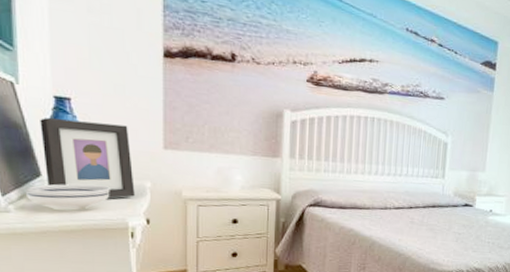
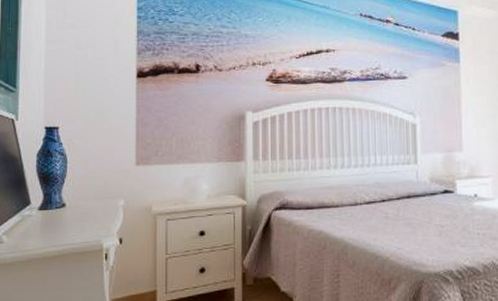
bowl: present [25,184,110,211] -> none [16,208,88,236]
picture frame: present [40,118,135,198] -> none [32,146,110,220]

